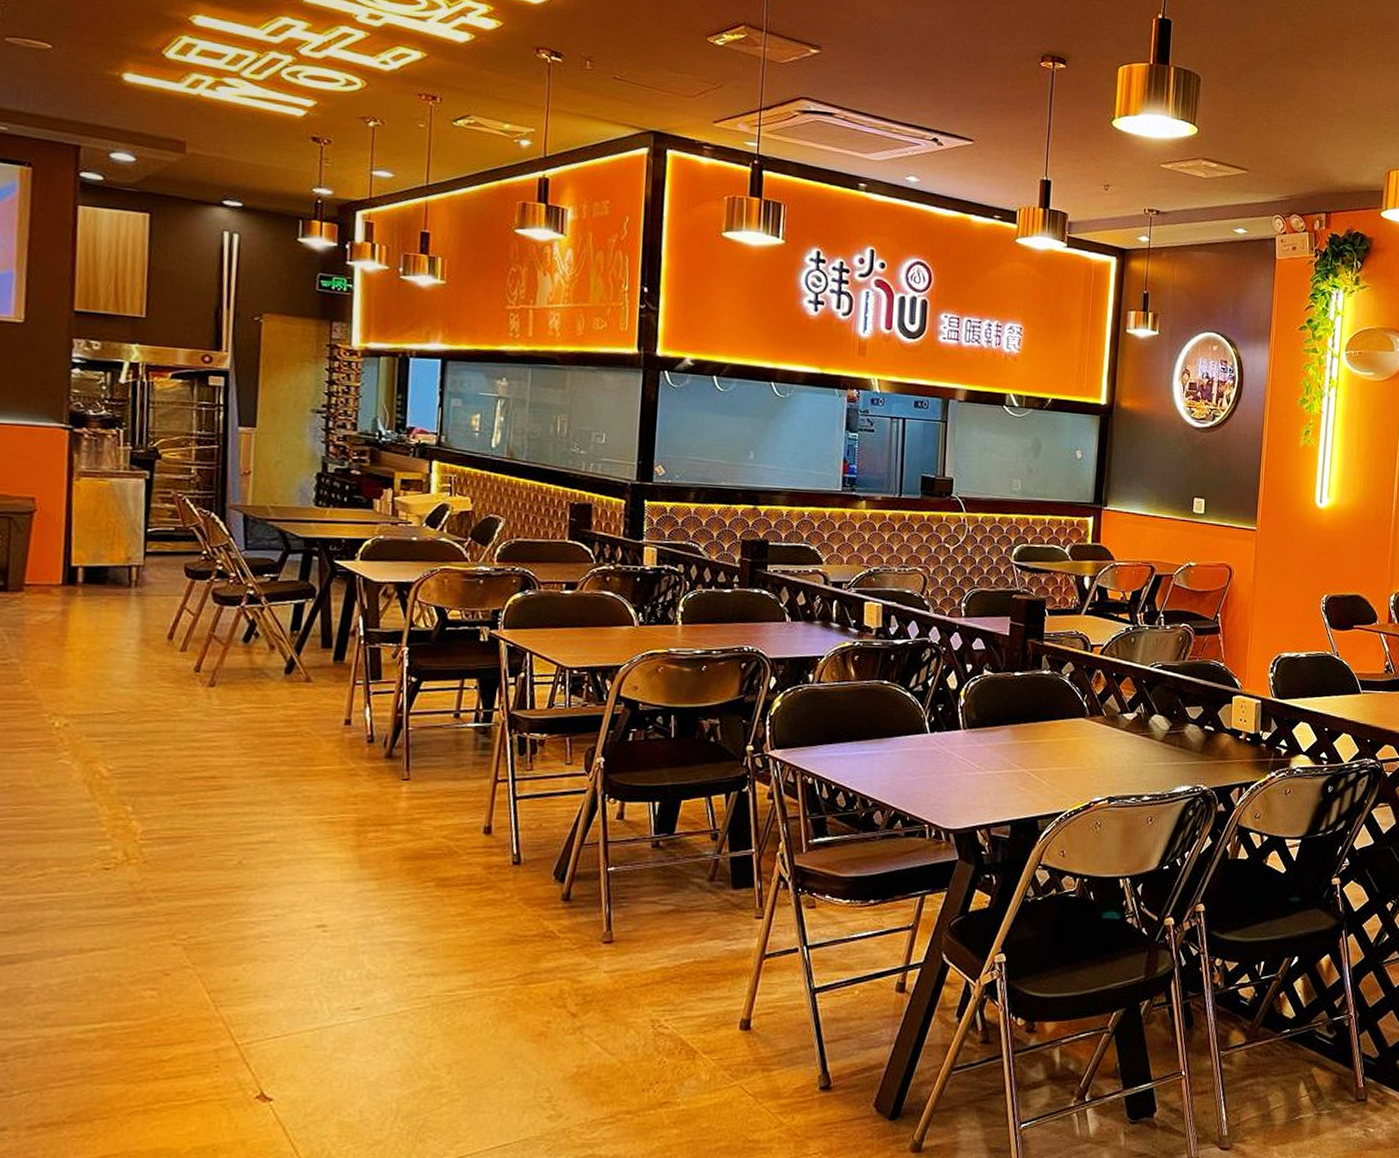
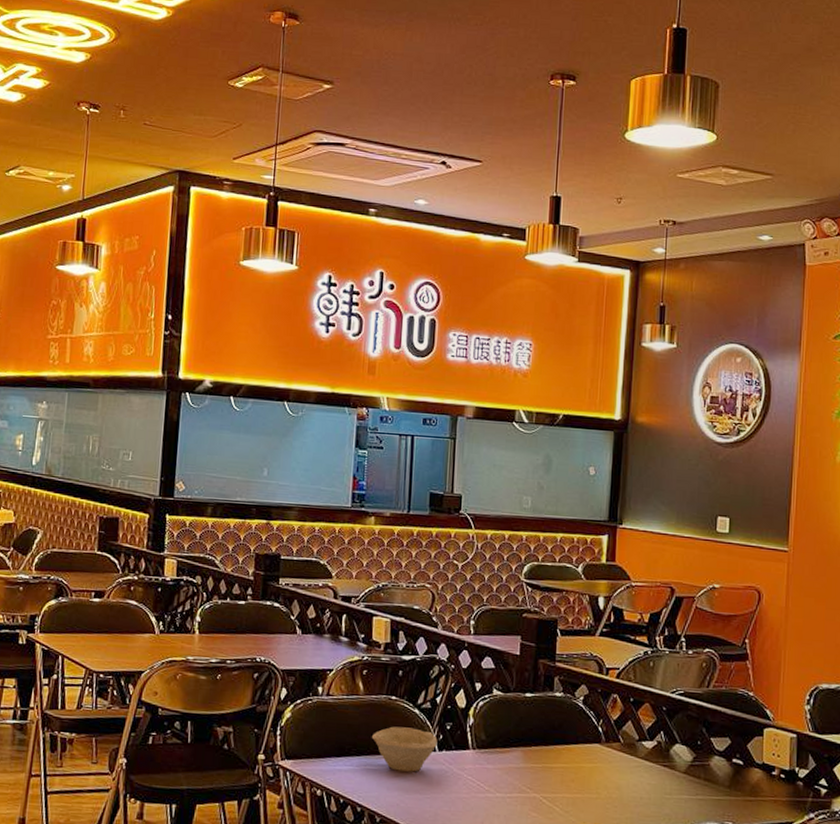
bowl: none [864,710,929,755] -> present [372,726,438,772]

